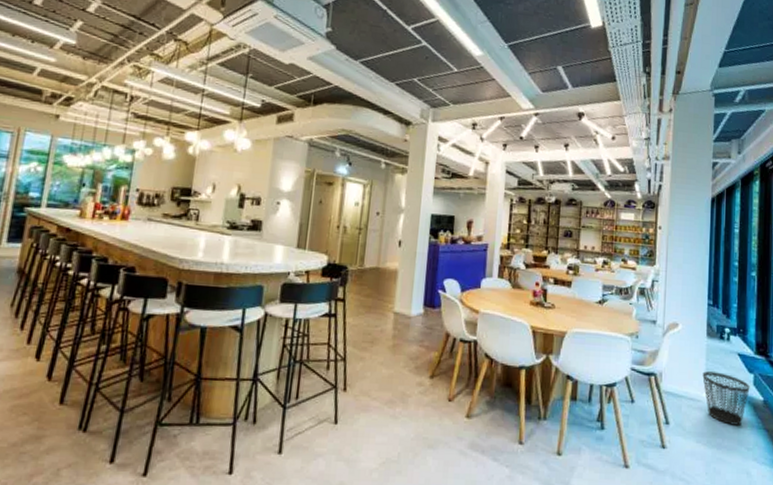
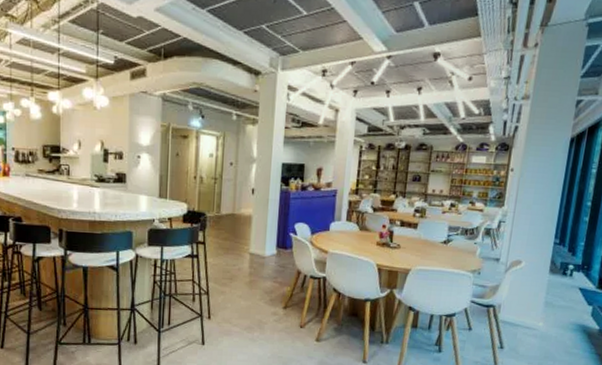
wastebasket: present [702,371,750,426] -> none [540,304,588,351]

